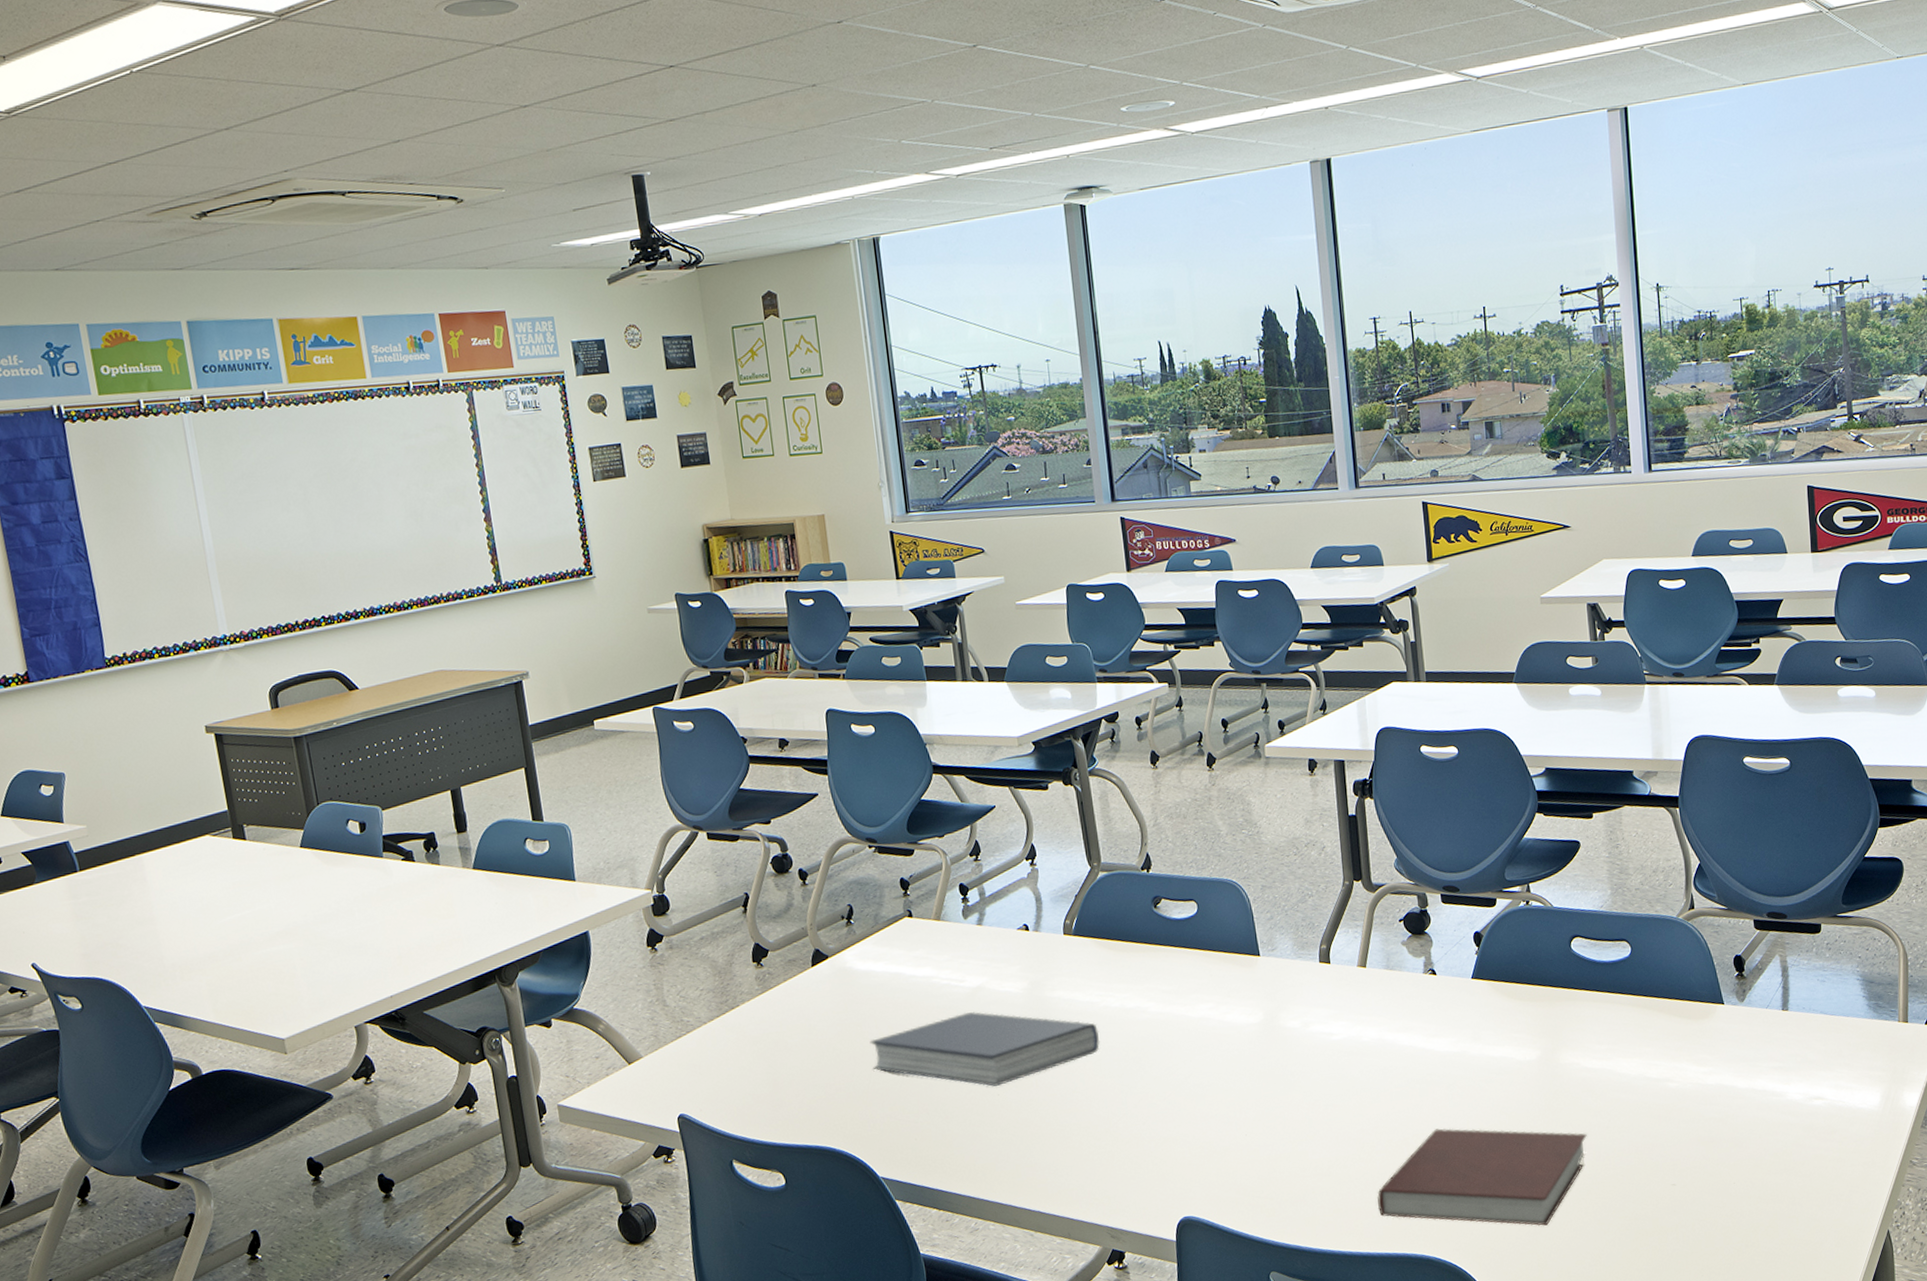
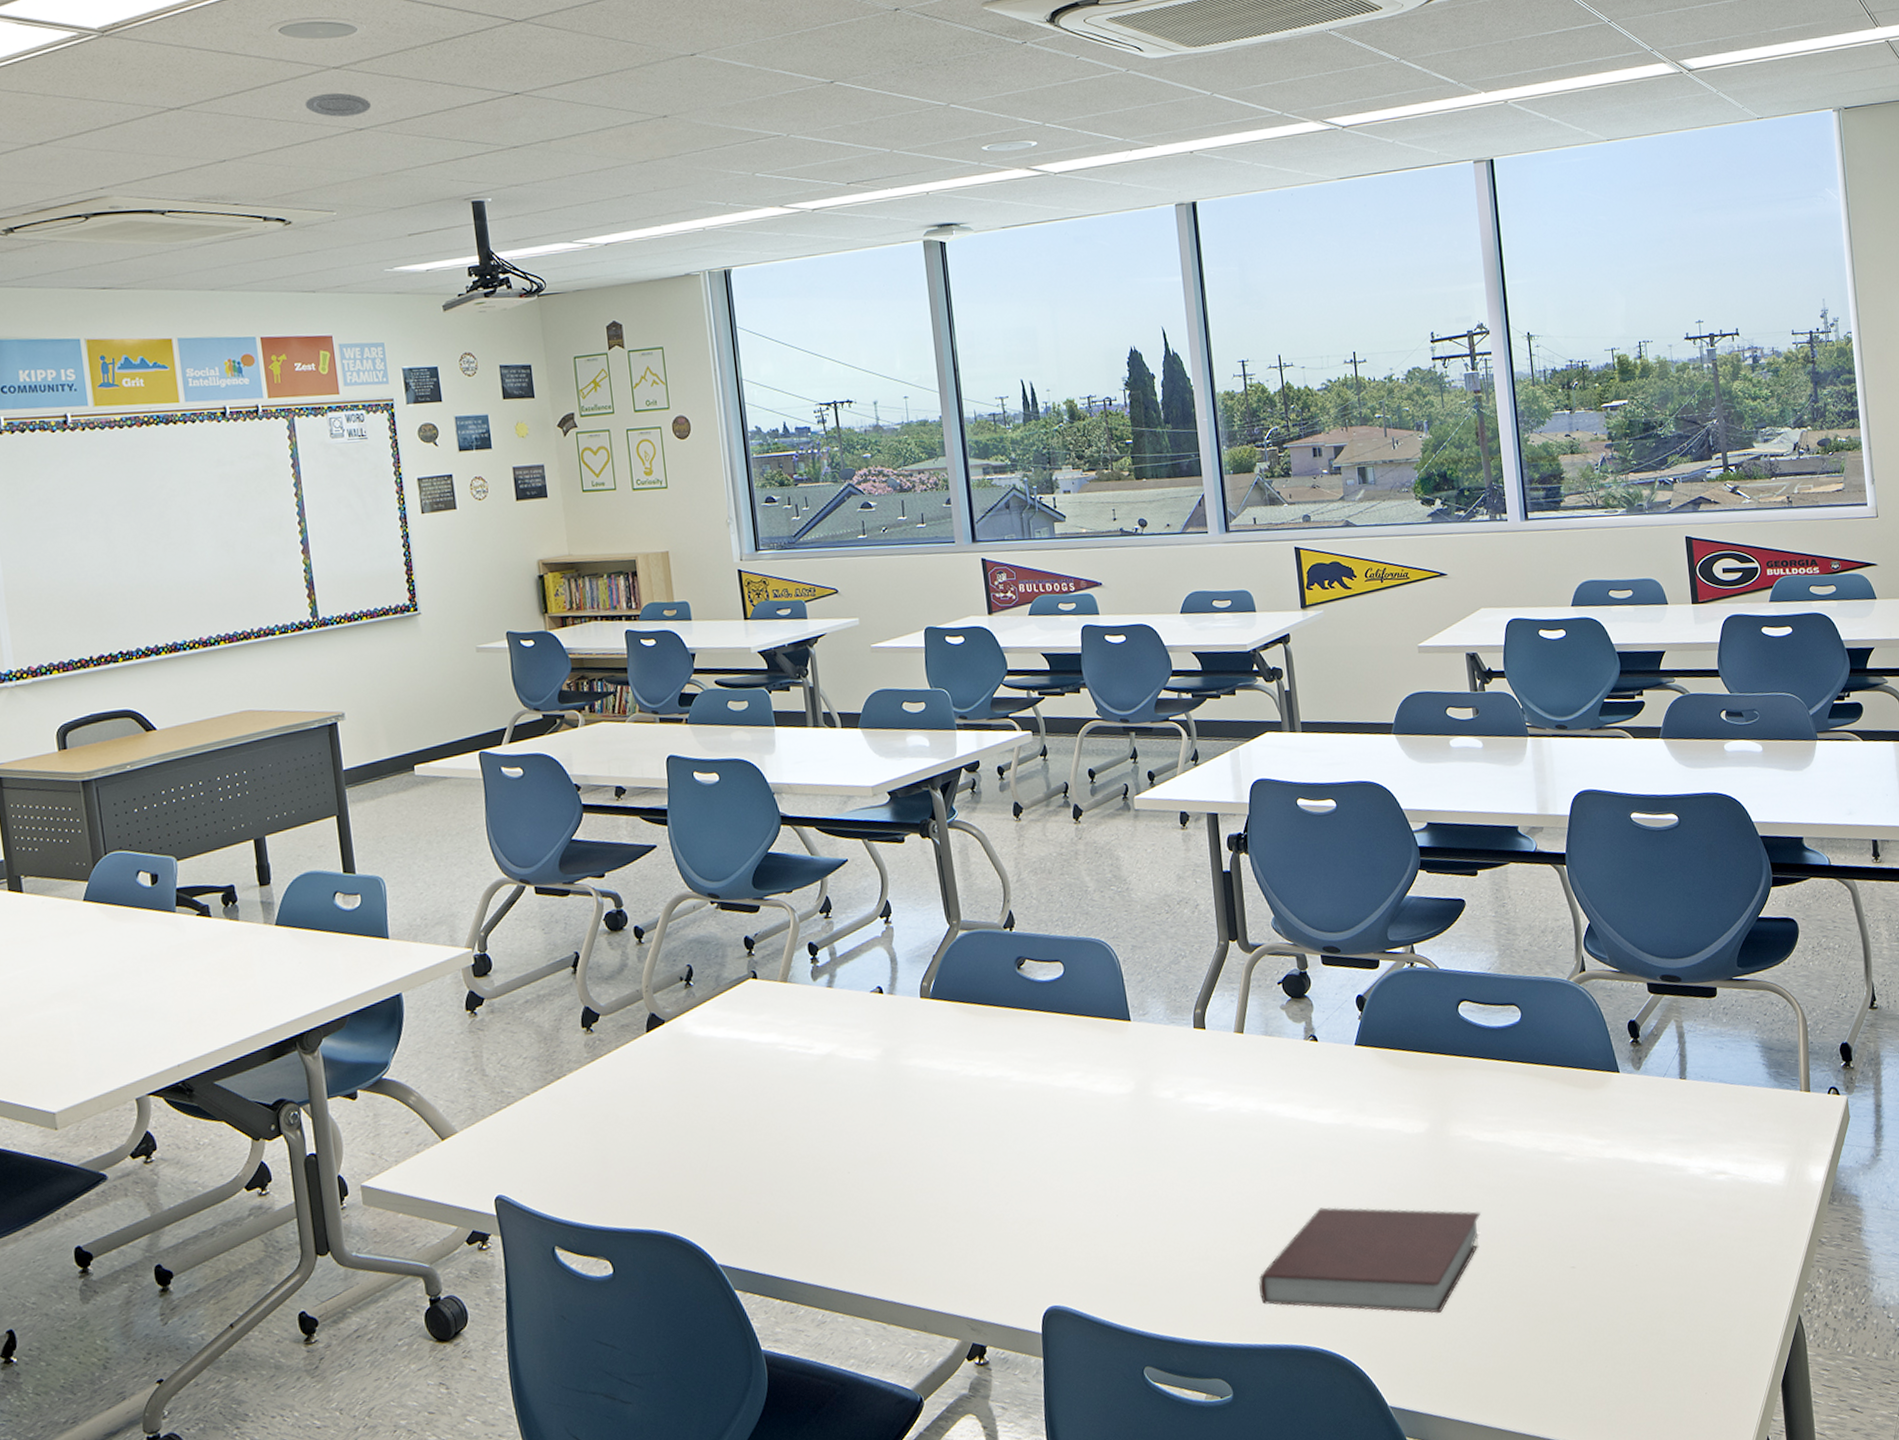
recessed light: none [471,70,534,95] -> present [304,92,371,117]
book: present [869,1012,1100,1087] -> none [708,1082,960,1164]

